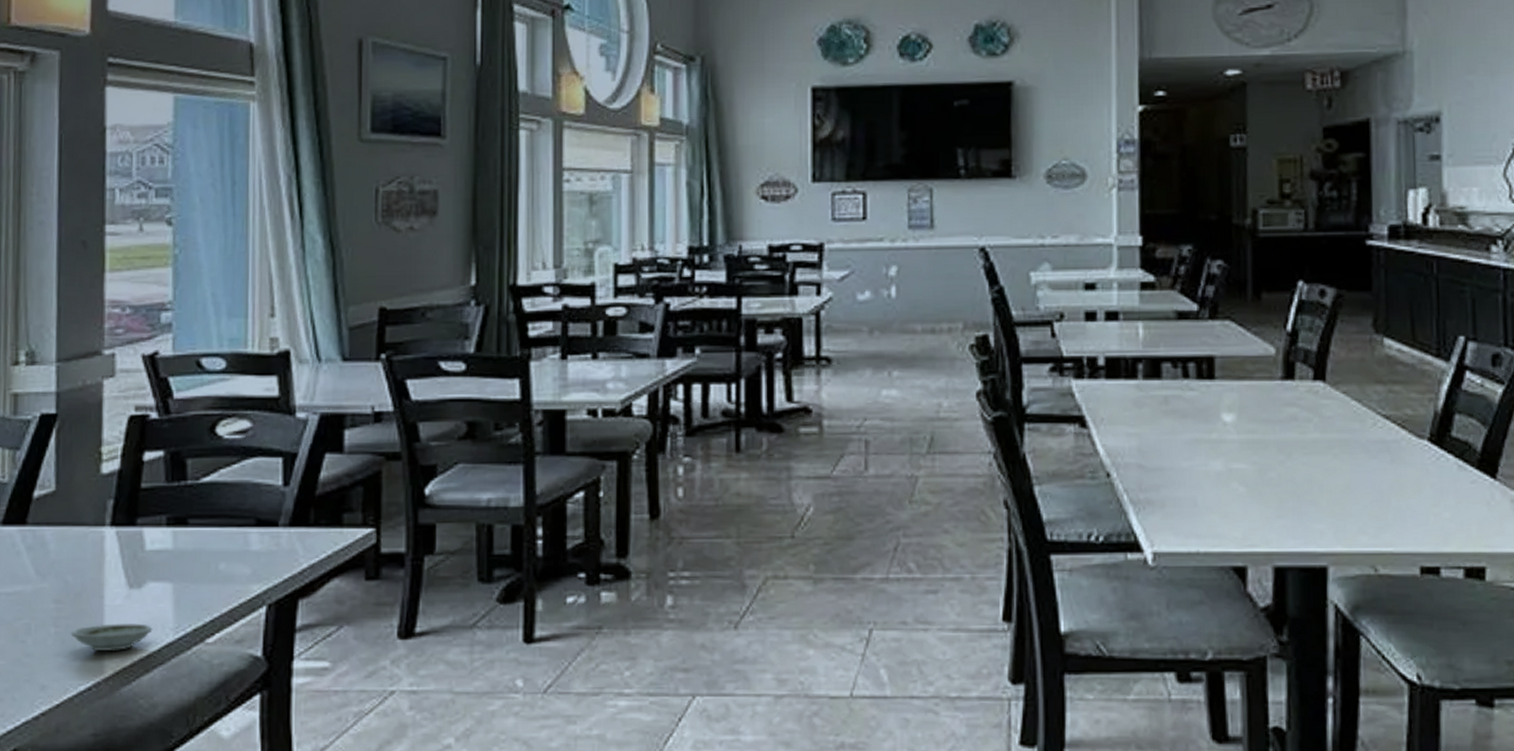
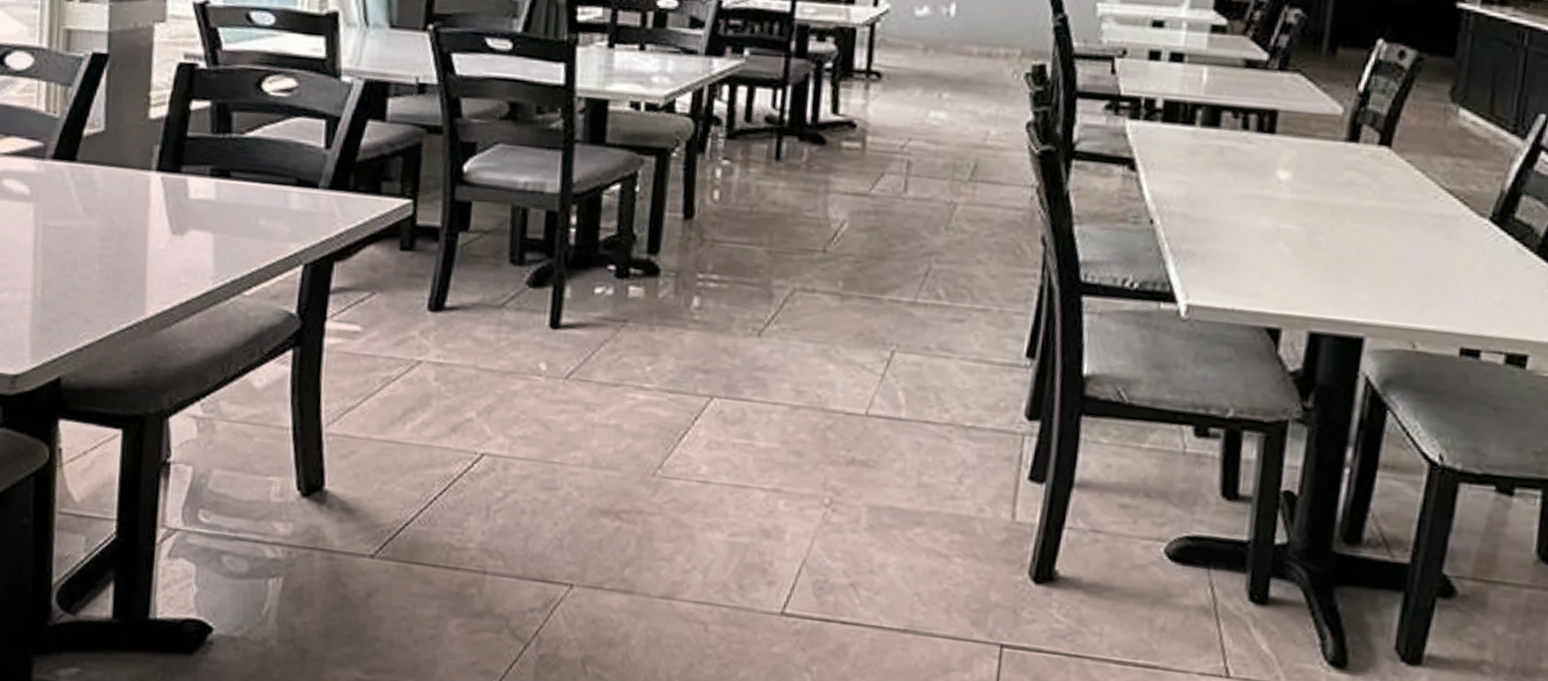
saucer: present [71,623,153,652] -> none [115,266,193,294]

